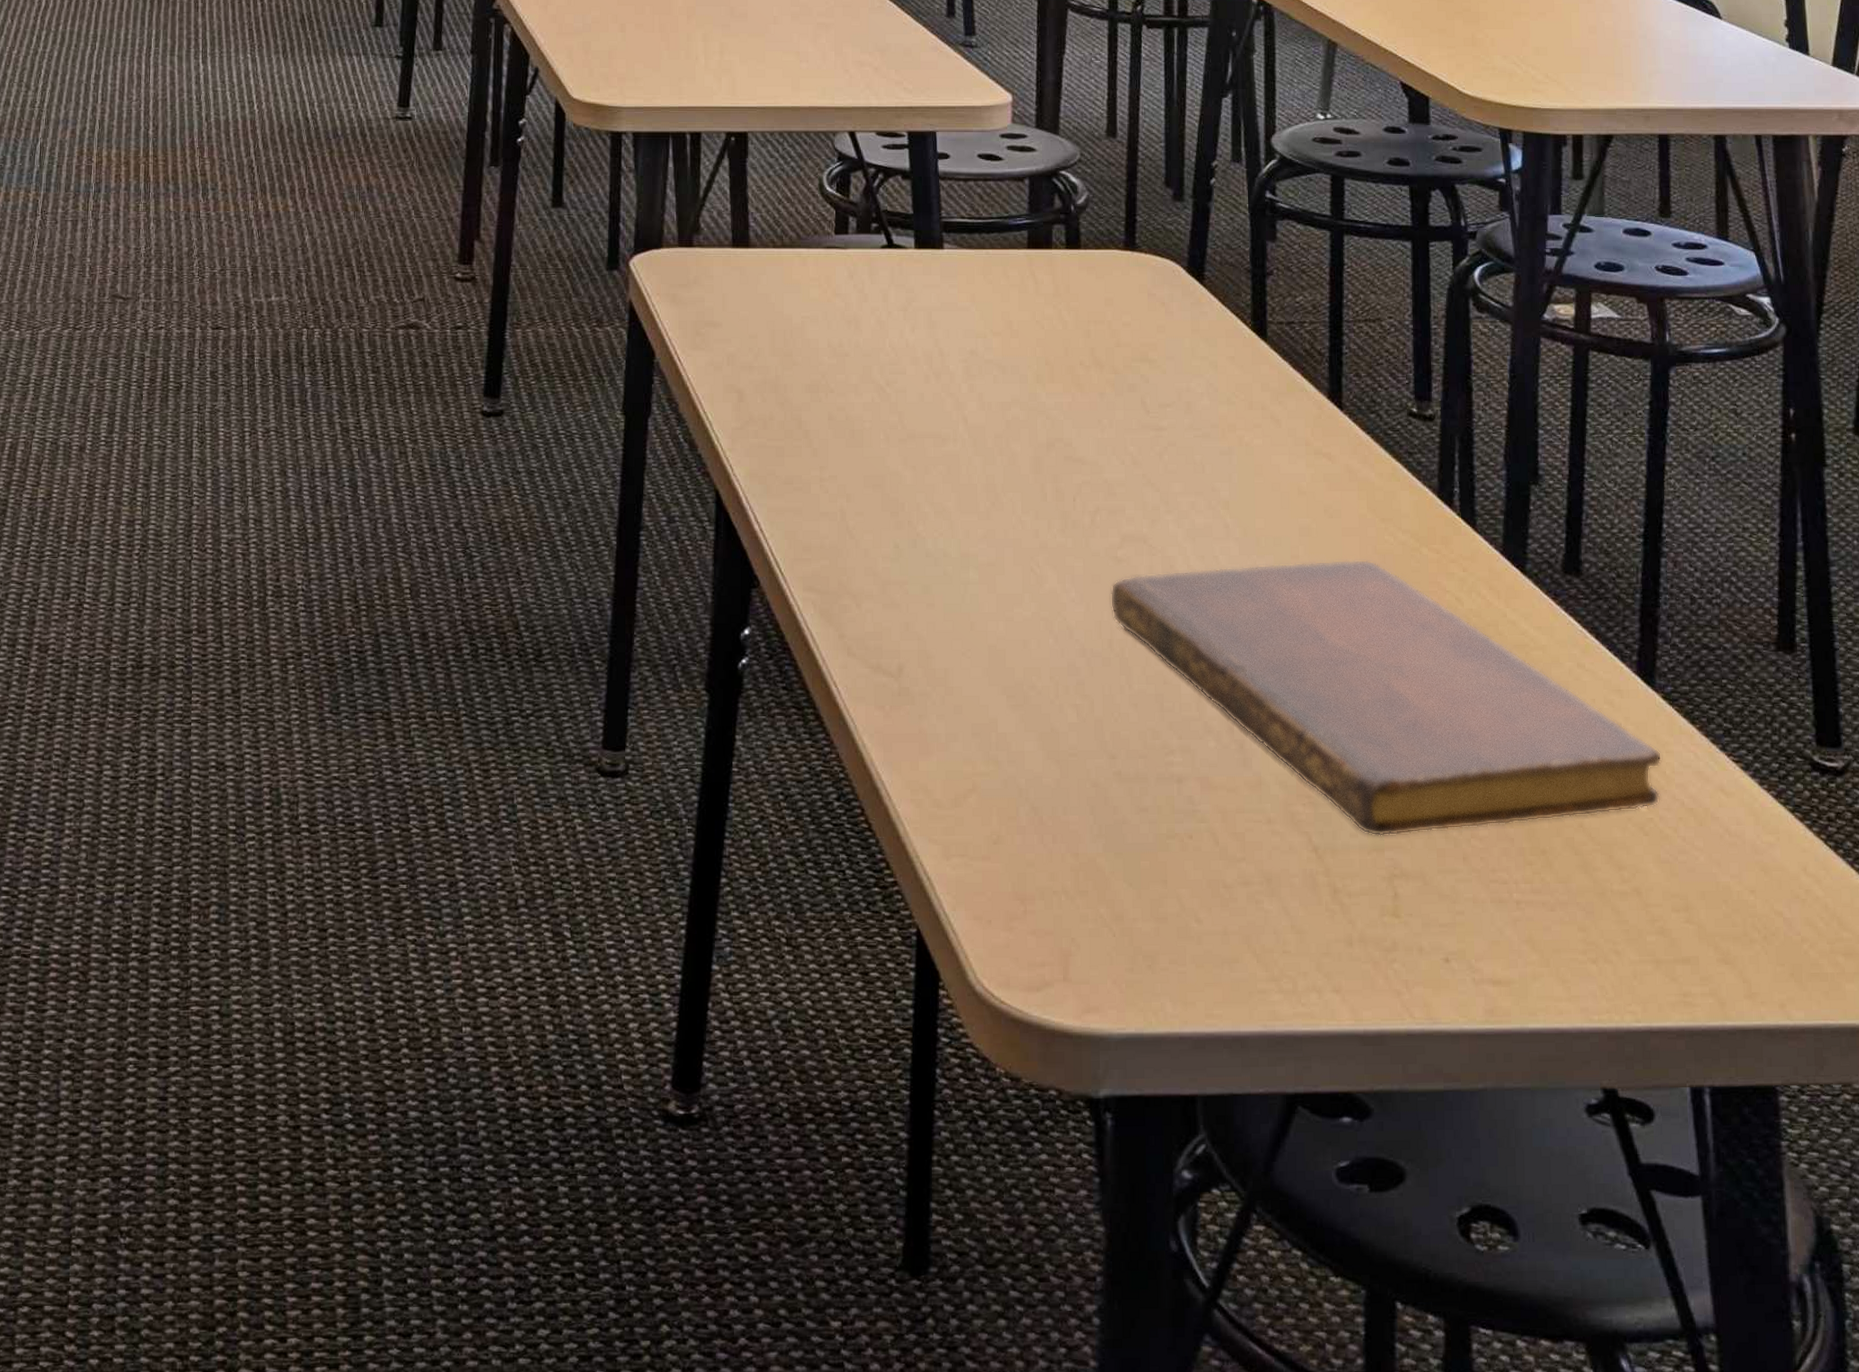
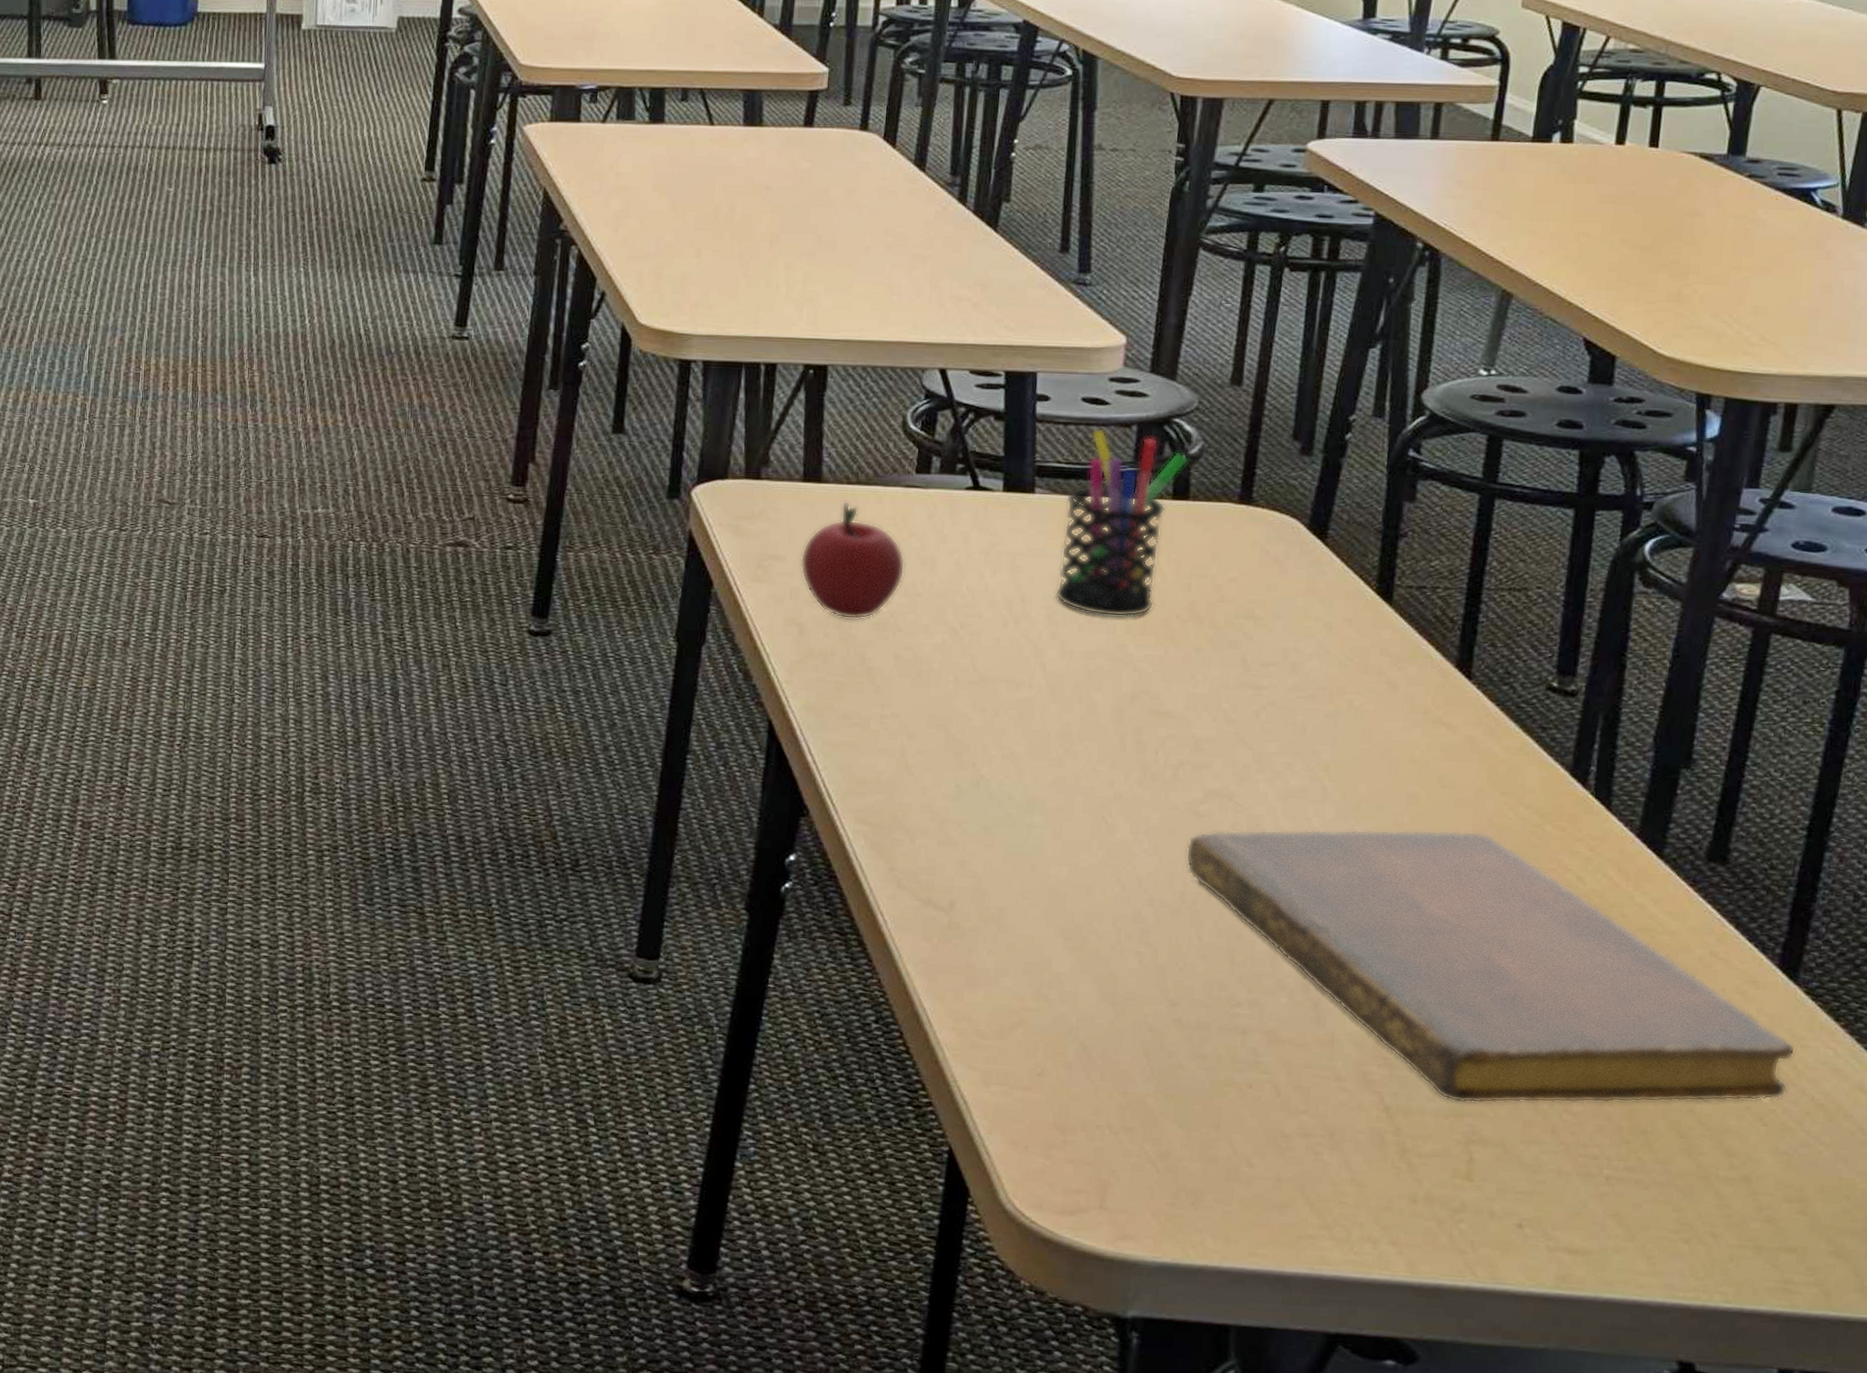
apple: none [734,265,832,383] -> present [800,501,906,620]
pen holder: none [969,183,1077,367] -> present [1054,429,1189,618]

